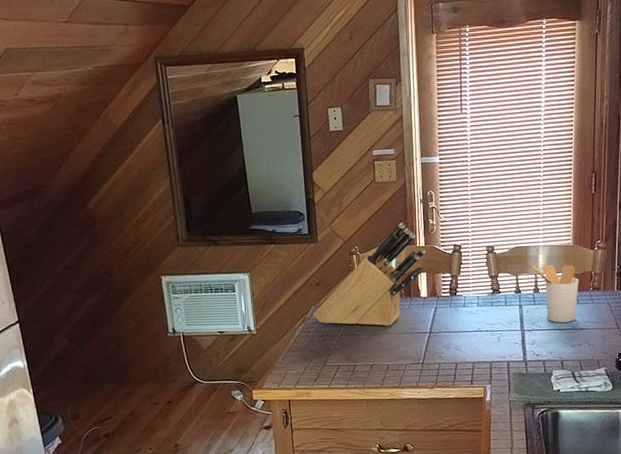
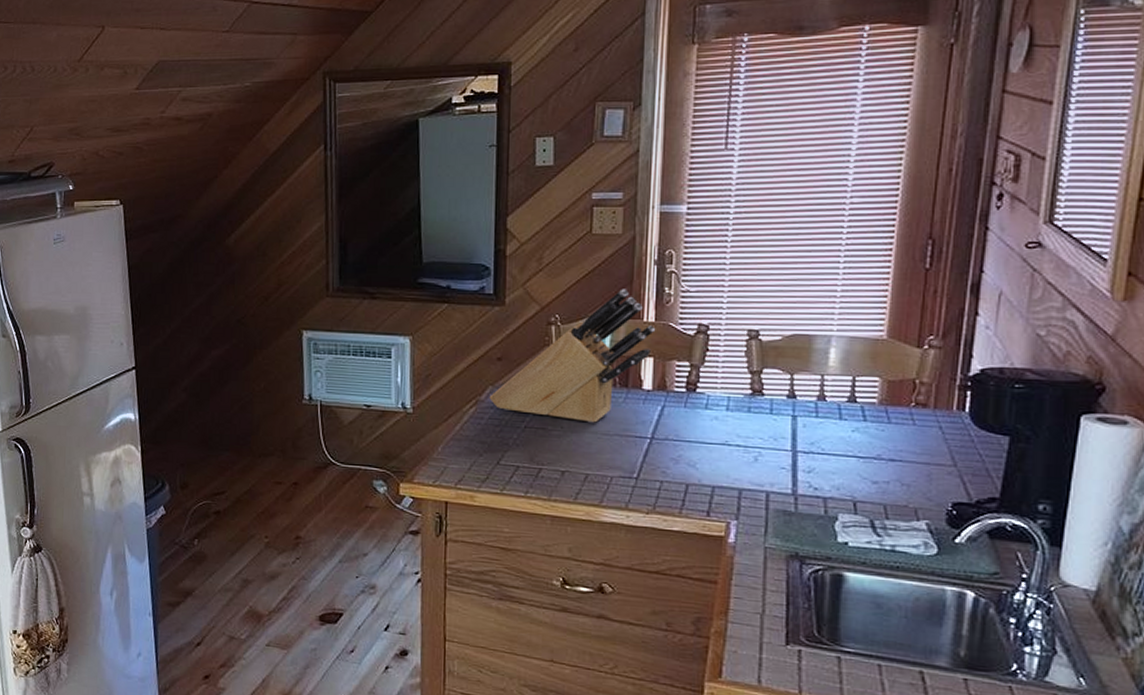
utensil holder: present [531,264,579,323] -> none [816,360,894,448]

